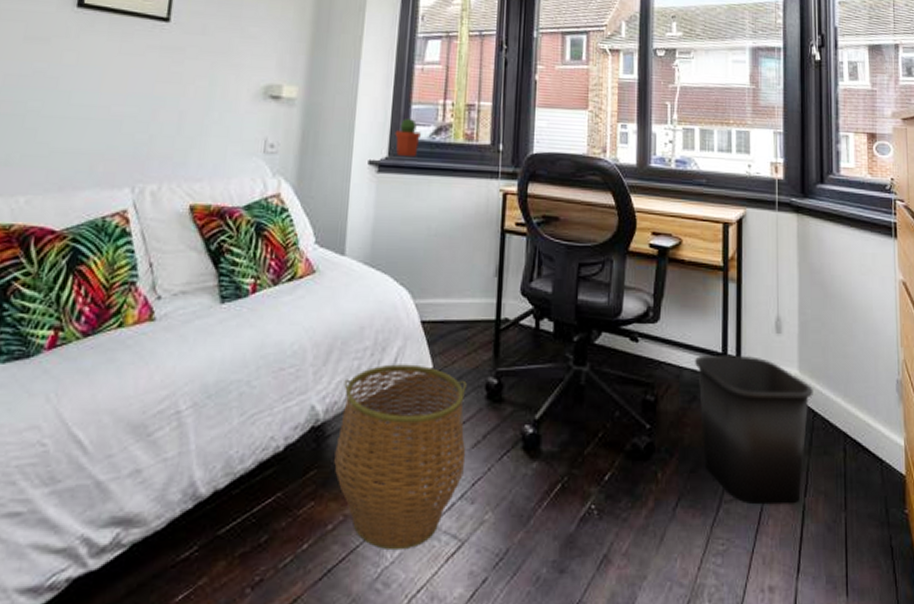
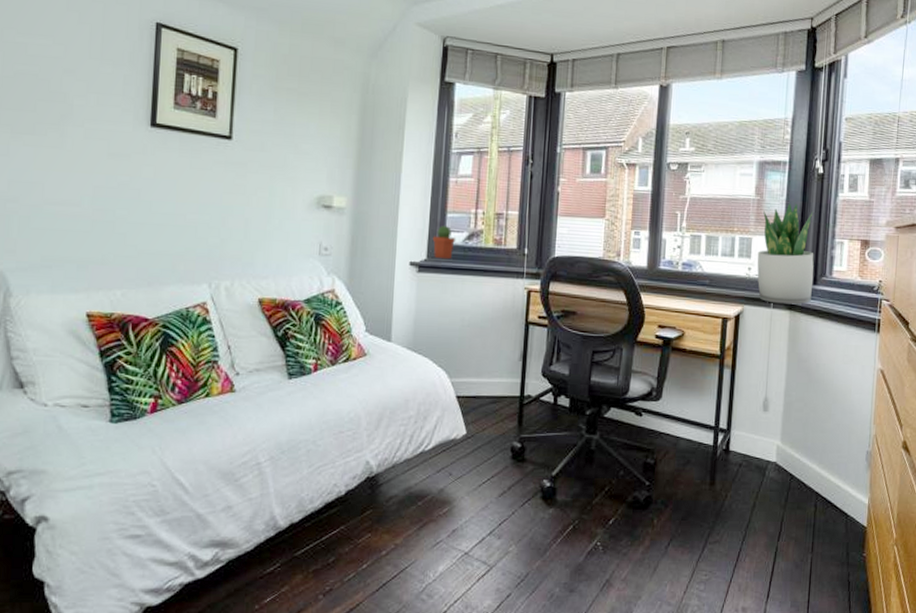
basket: present [334,364,467,551] -> none [386,430,495,572]
waste bin: present [695,356,813,504] -> none [690,428,792,545]
planter: none [757,93,820,207] -> present [757,203,814,305]

